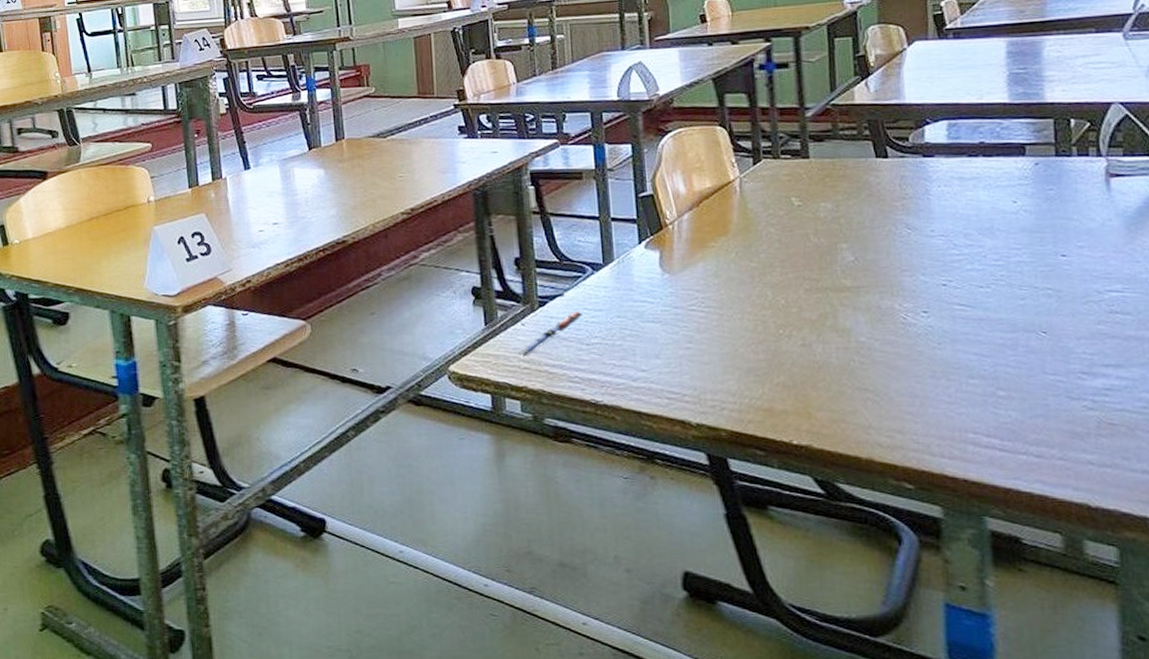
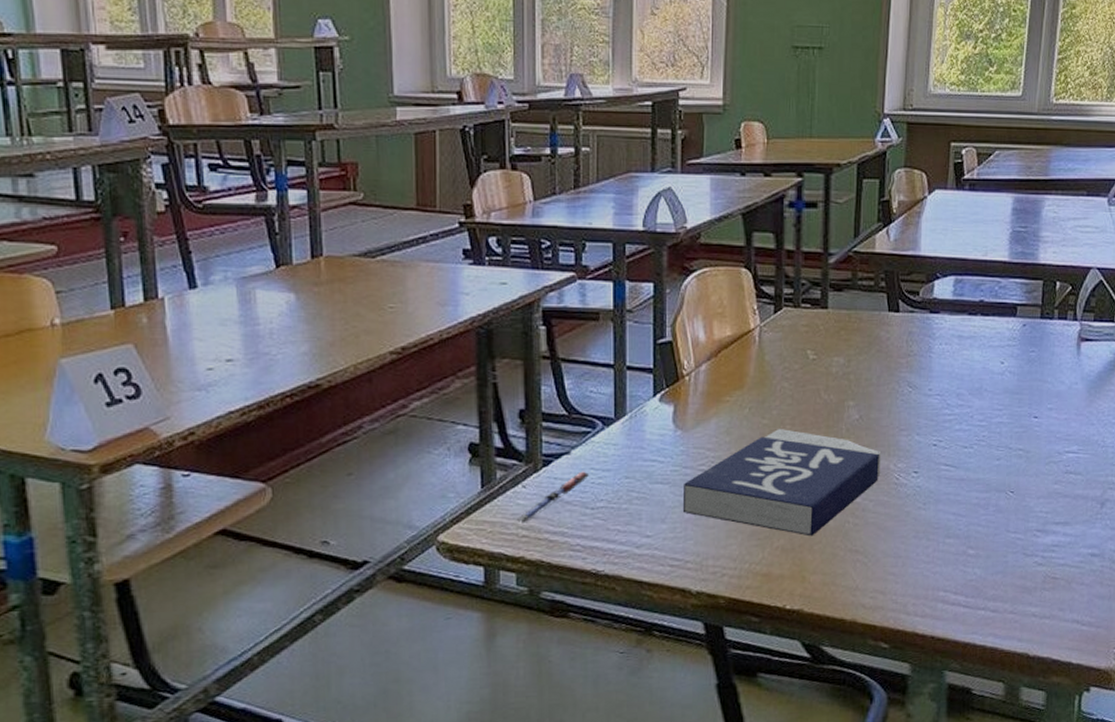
book: none [675,271,885,374] -> present [682,429,882,537]

